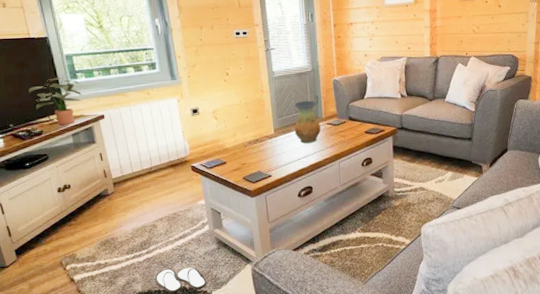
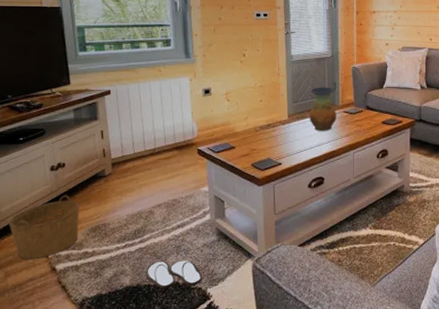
basket: none [26,213,90,273] -> present [8,195,80,260]
potted plant: present [28,76,82,125] -> none [32,48,89,99]

